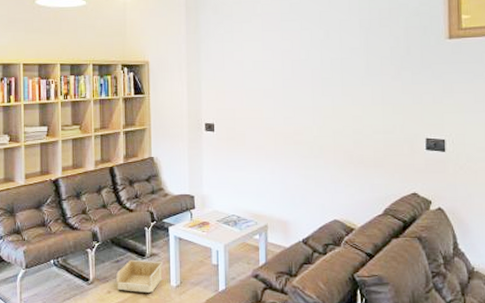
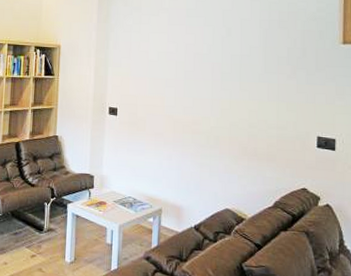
storage bin: present [116,259,163,293] -> none [13,233,59,267]

